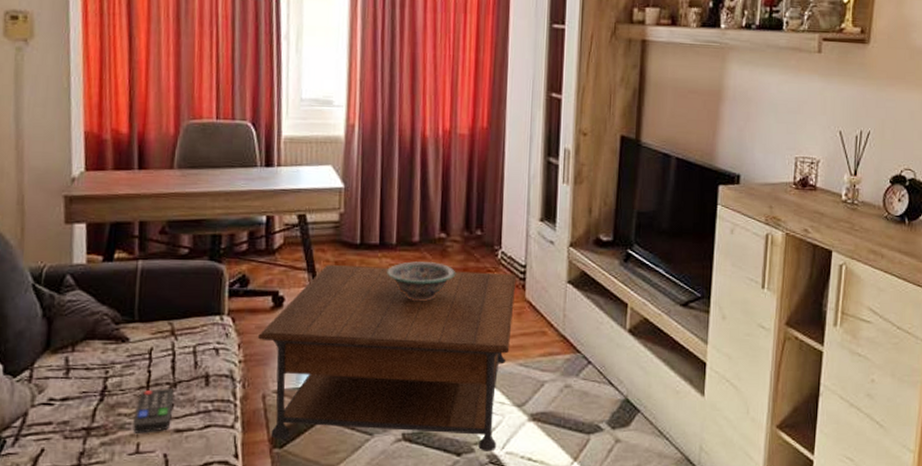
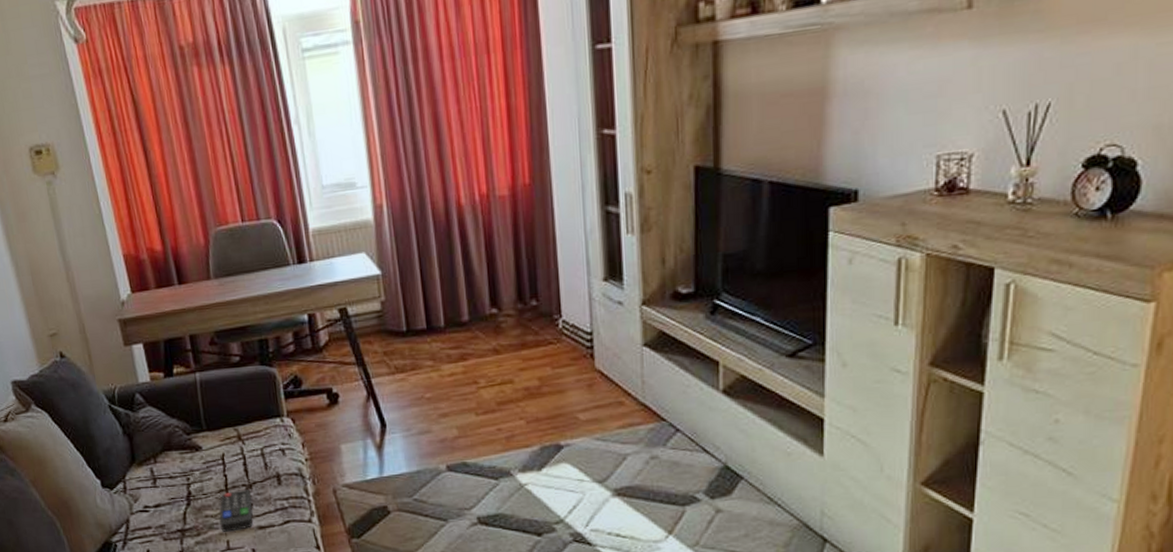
coffee table: present [257,265,517,452] -> none [318,343,583,530]
decorative bowl: present [387,261,455,302] -> none [439,340,513,384]

